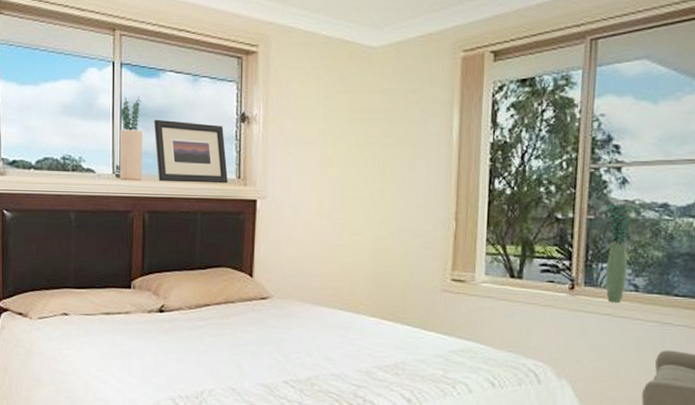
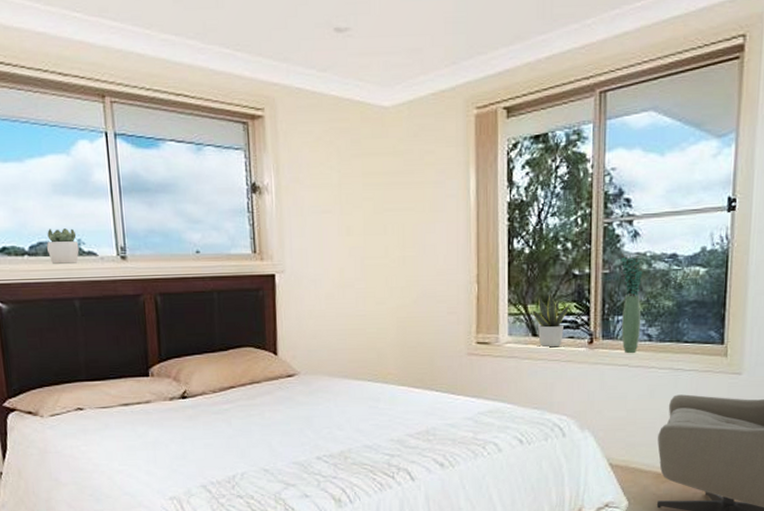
succulent plant: none [52,146,79,179] -> present [47,228,79,264]
vase: present [120,96,143,181] -> none [119,169,150,263]
picture frame: present [153,119,228,184] -> none [156,193,243,262]
potted plant: none [511,233,553,291] -> present [532,291,572,348]

